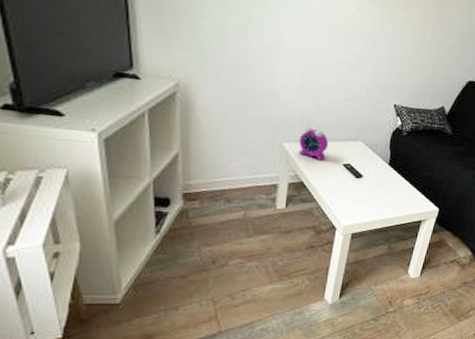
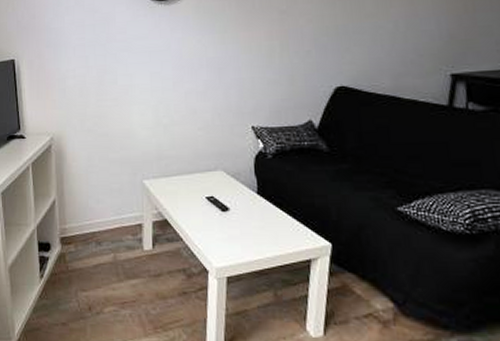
alarm clock: present [298,123,328,161] -> none [158,158,187,195]

